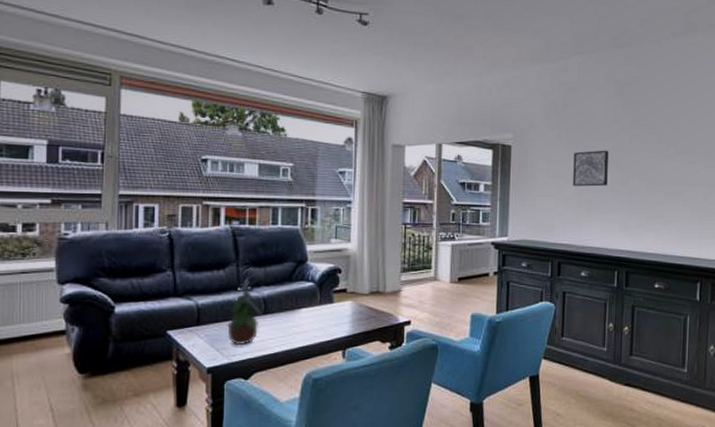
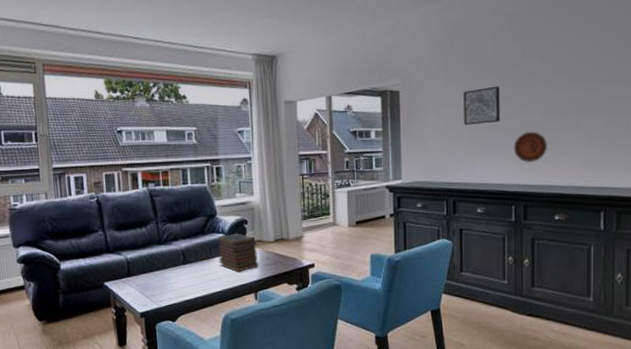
potted plant: present [227,279,262,346] -> none [153,234,182,293]
book stack: none [305,282,350,326] -> present [217,233,259,272]
decorative plate: none [619,197,651,229] -> present [513,131,548,162]

